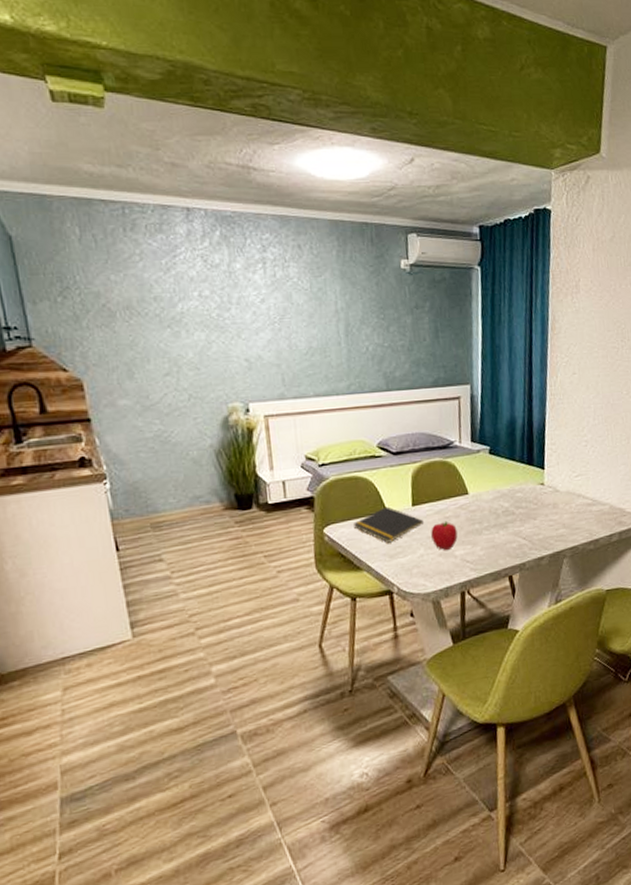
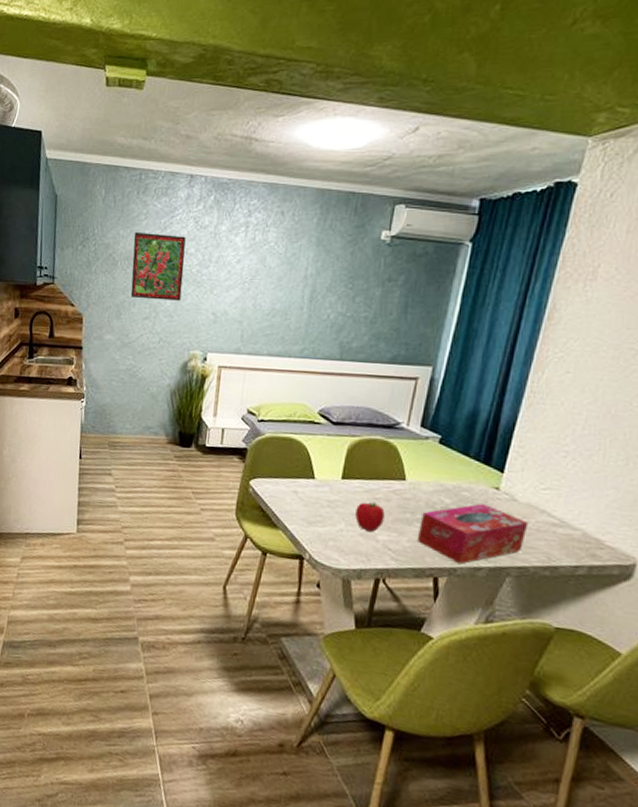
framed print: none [130,276,205,353] -> present [130,233,186,301]
notepad: present [354,506,425,543] -> none [279,473,351,510]
tissue box: none [488,500,571,559] -> present [416,503,529,565]

